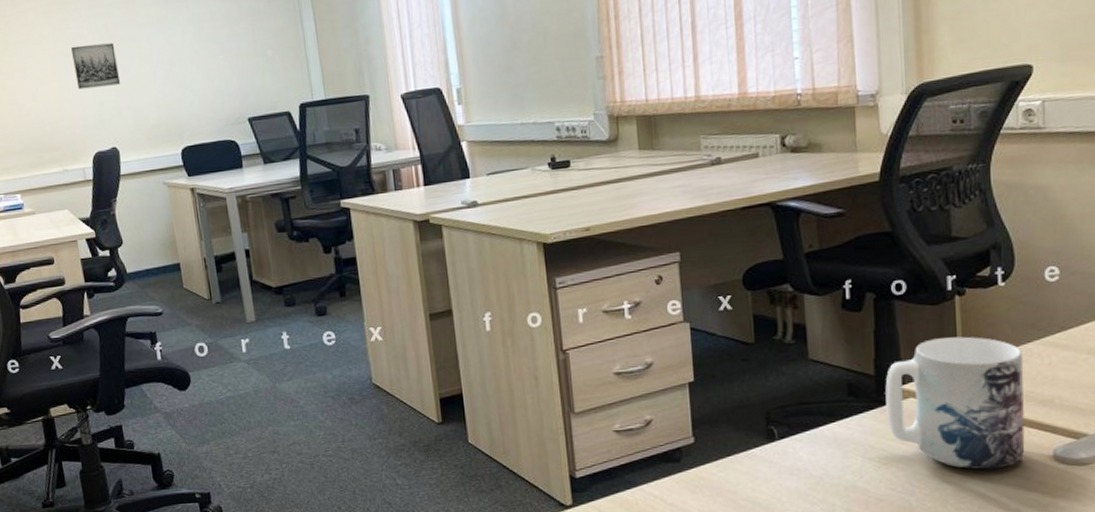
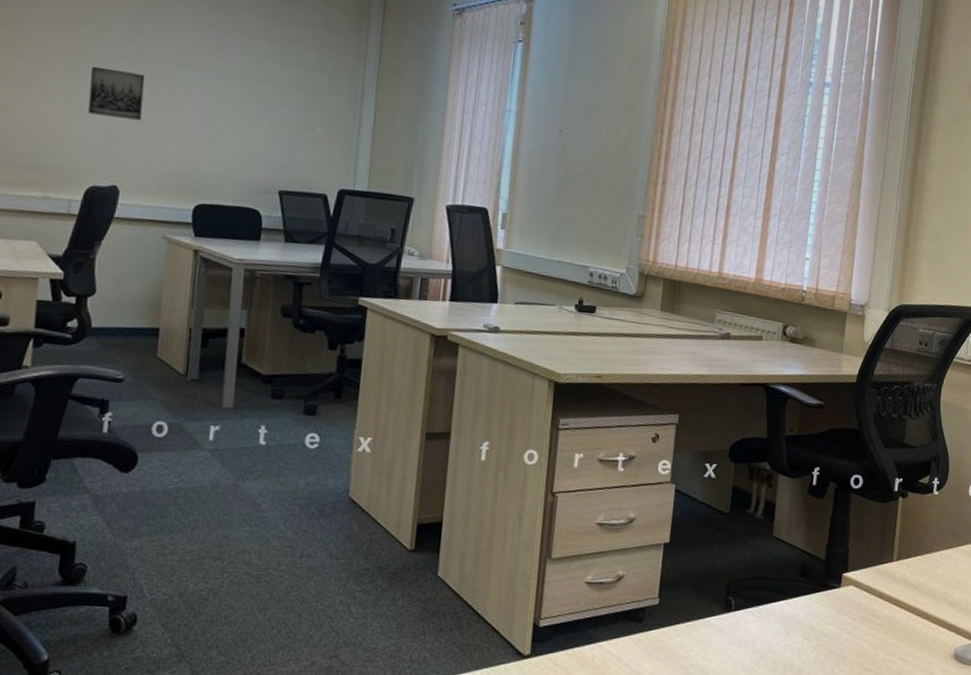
mug: present [885,336,1025,470] -> none [828,533,944,662]

